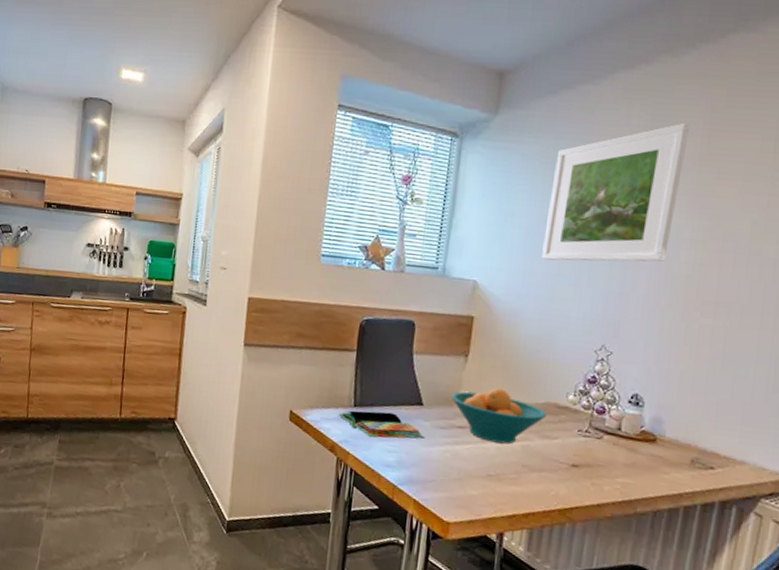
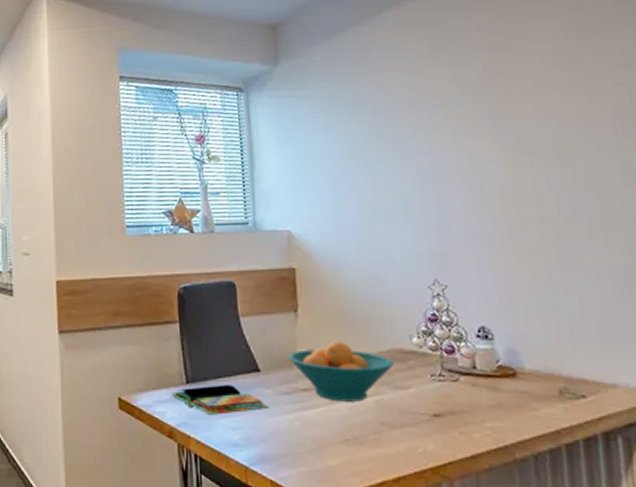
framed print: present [541,122,690,262] -> none [344,48,477,201]

